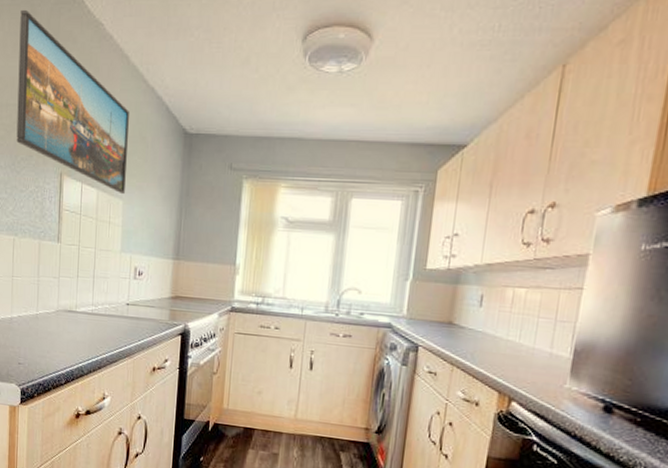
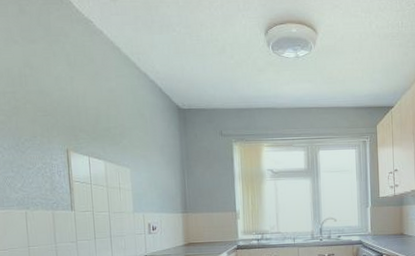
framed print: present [16,9,129,195] -> none [8,8,131,164]

